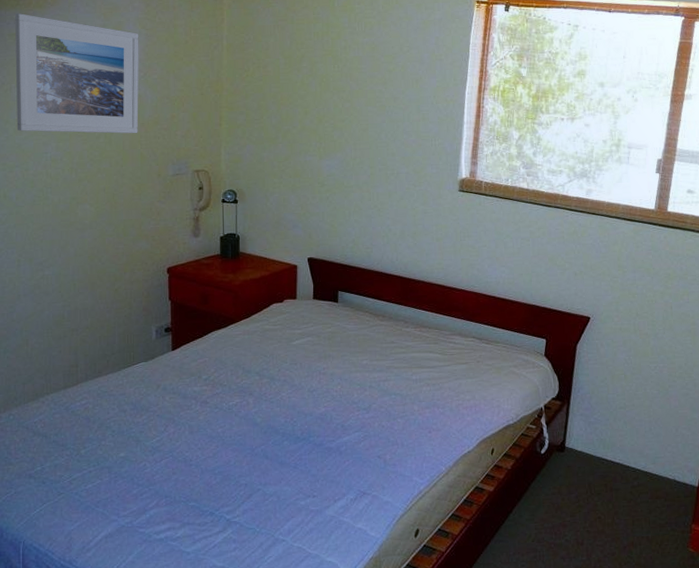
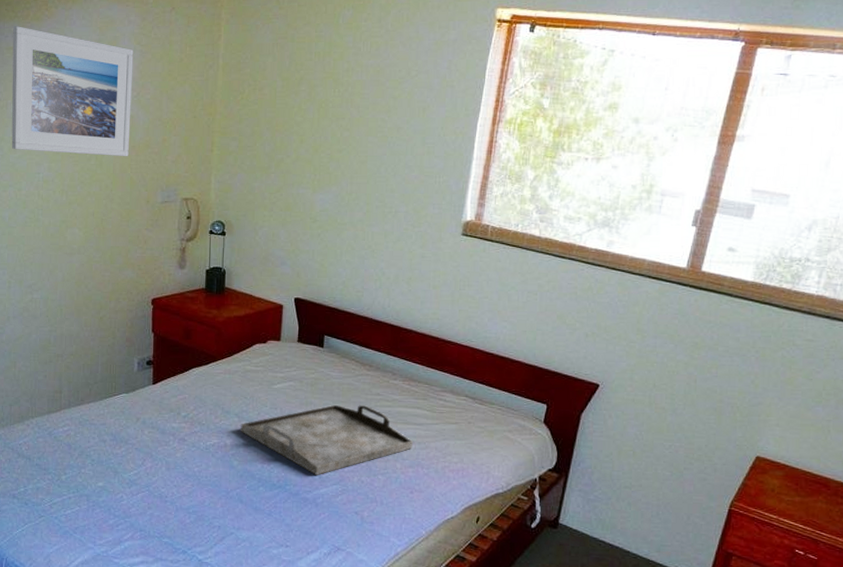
serving tray: none [262,354,429,424] -> present [240,404,414,475]

